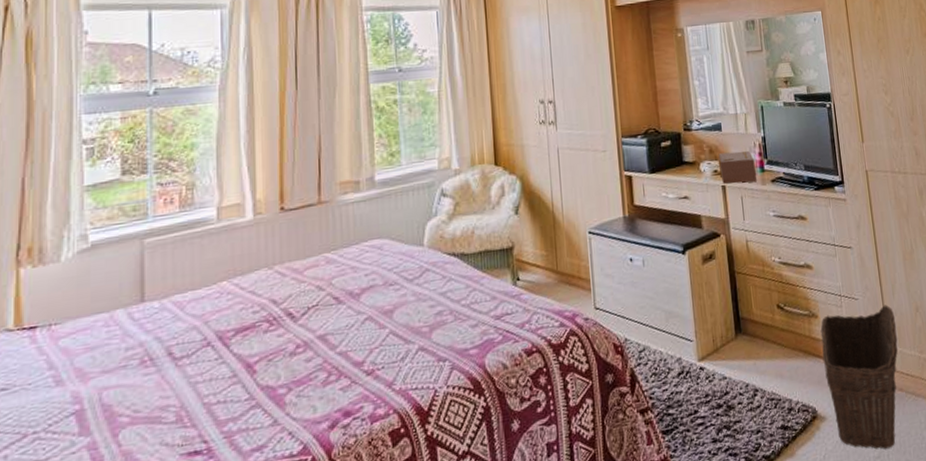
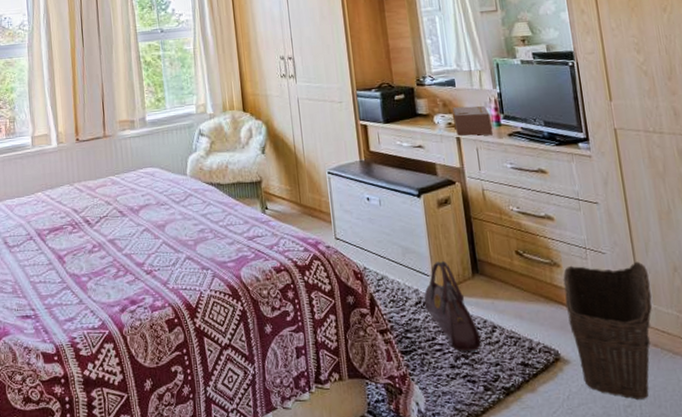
handbag: none [686,322,743,423] -> present [424,260,481,352]

